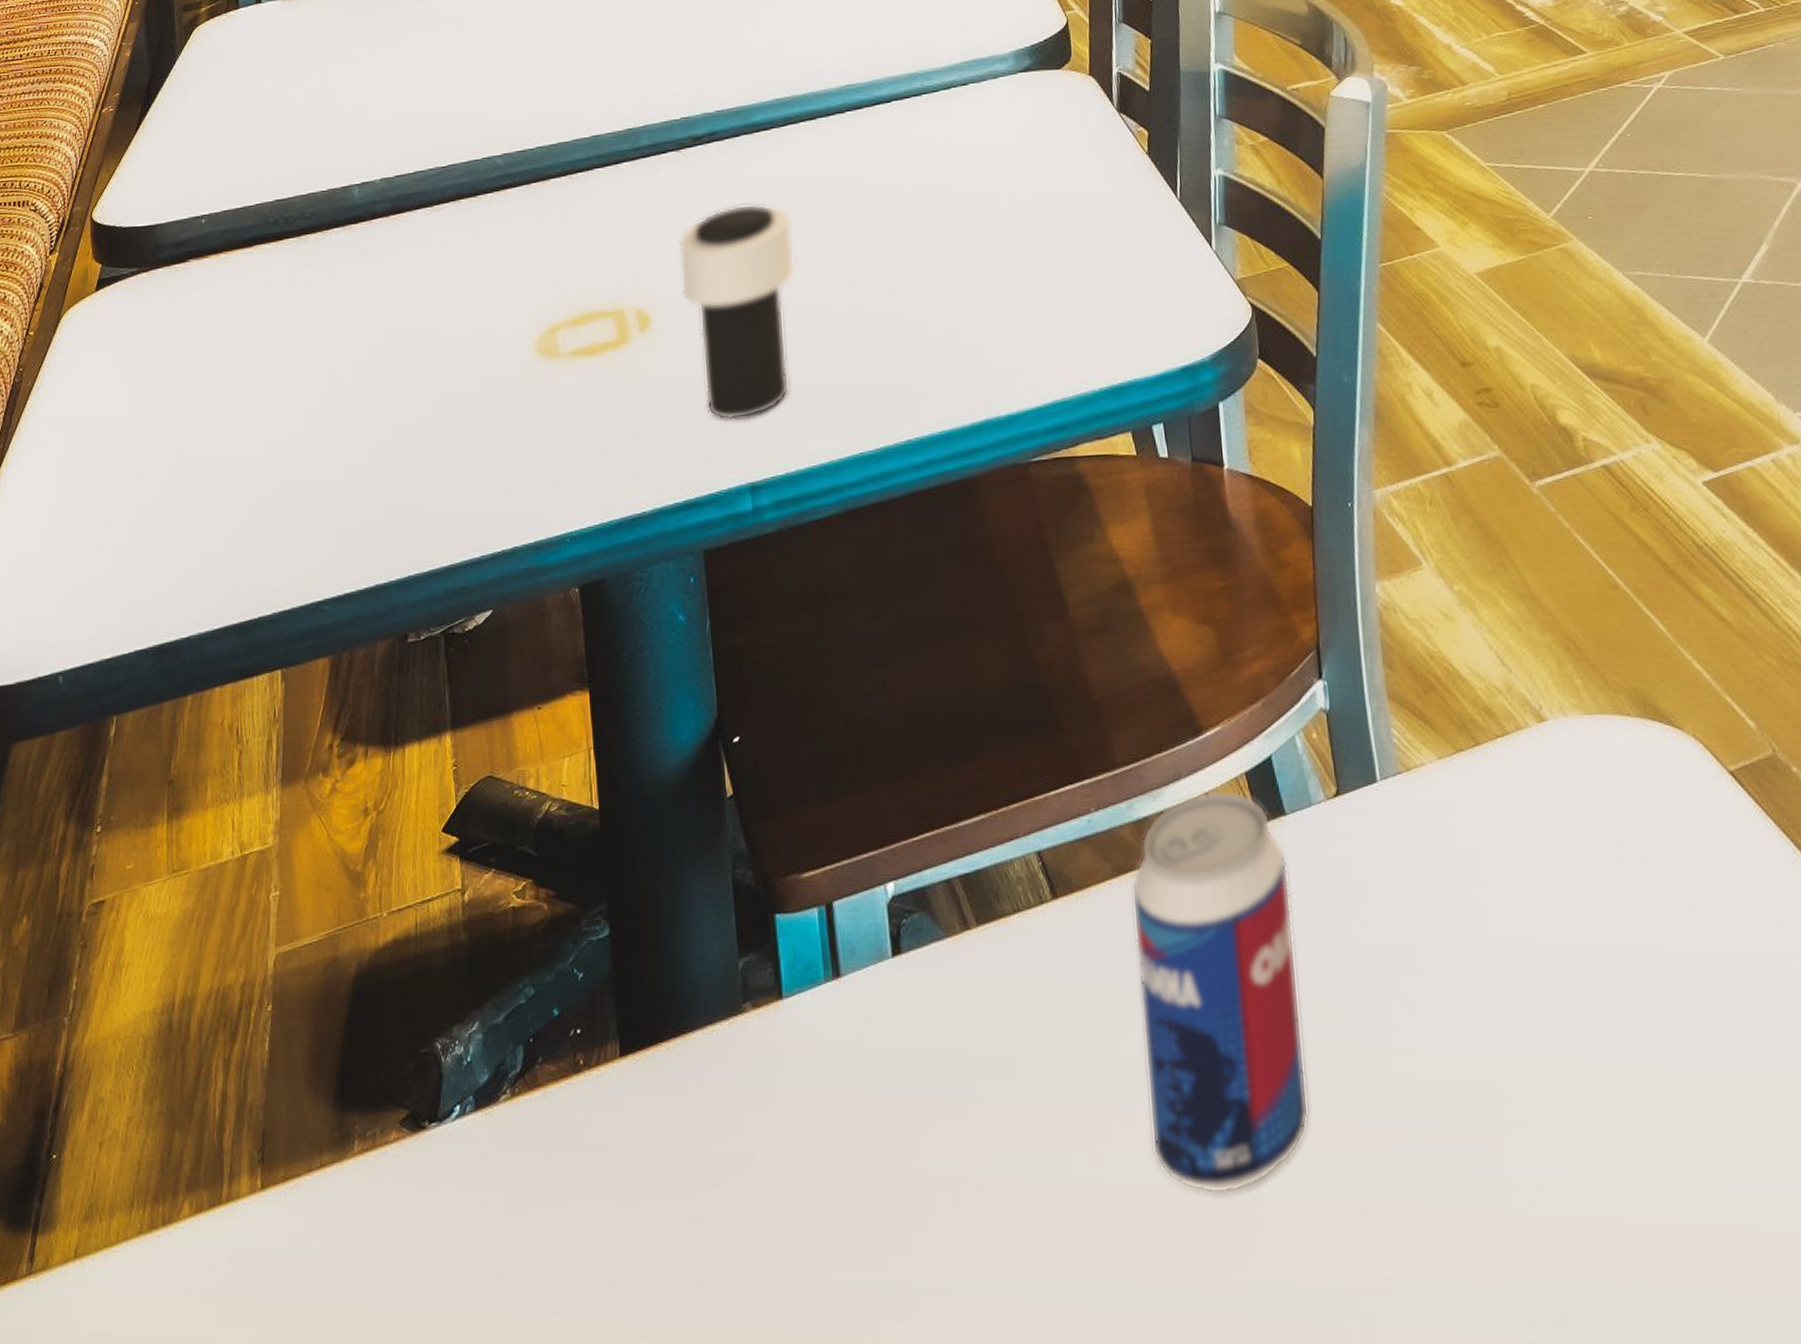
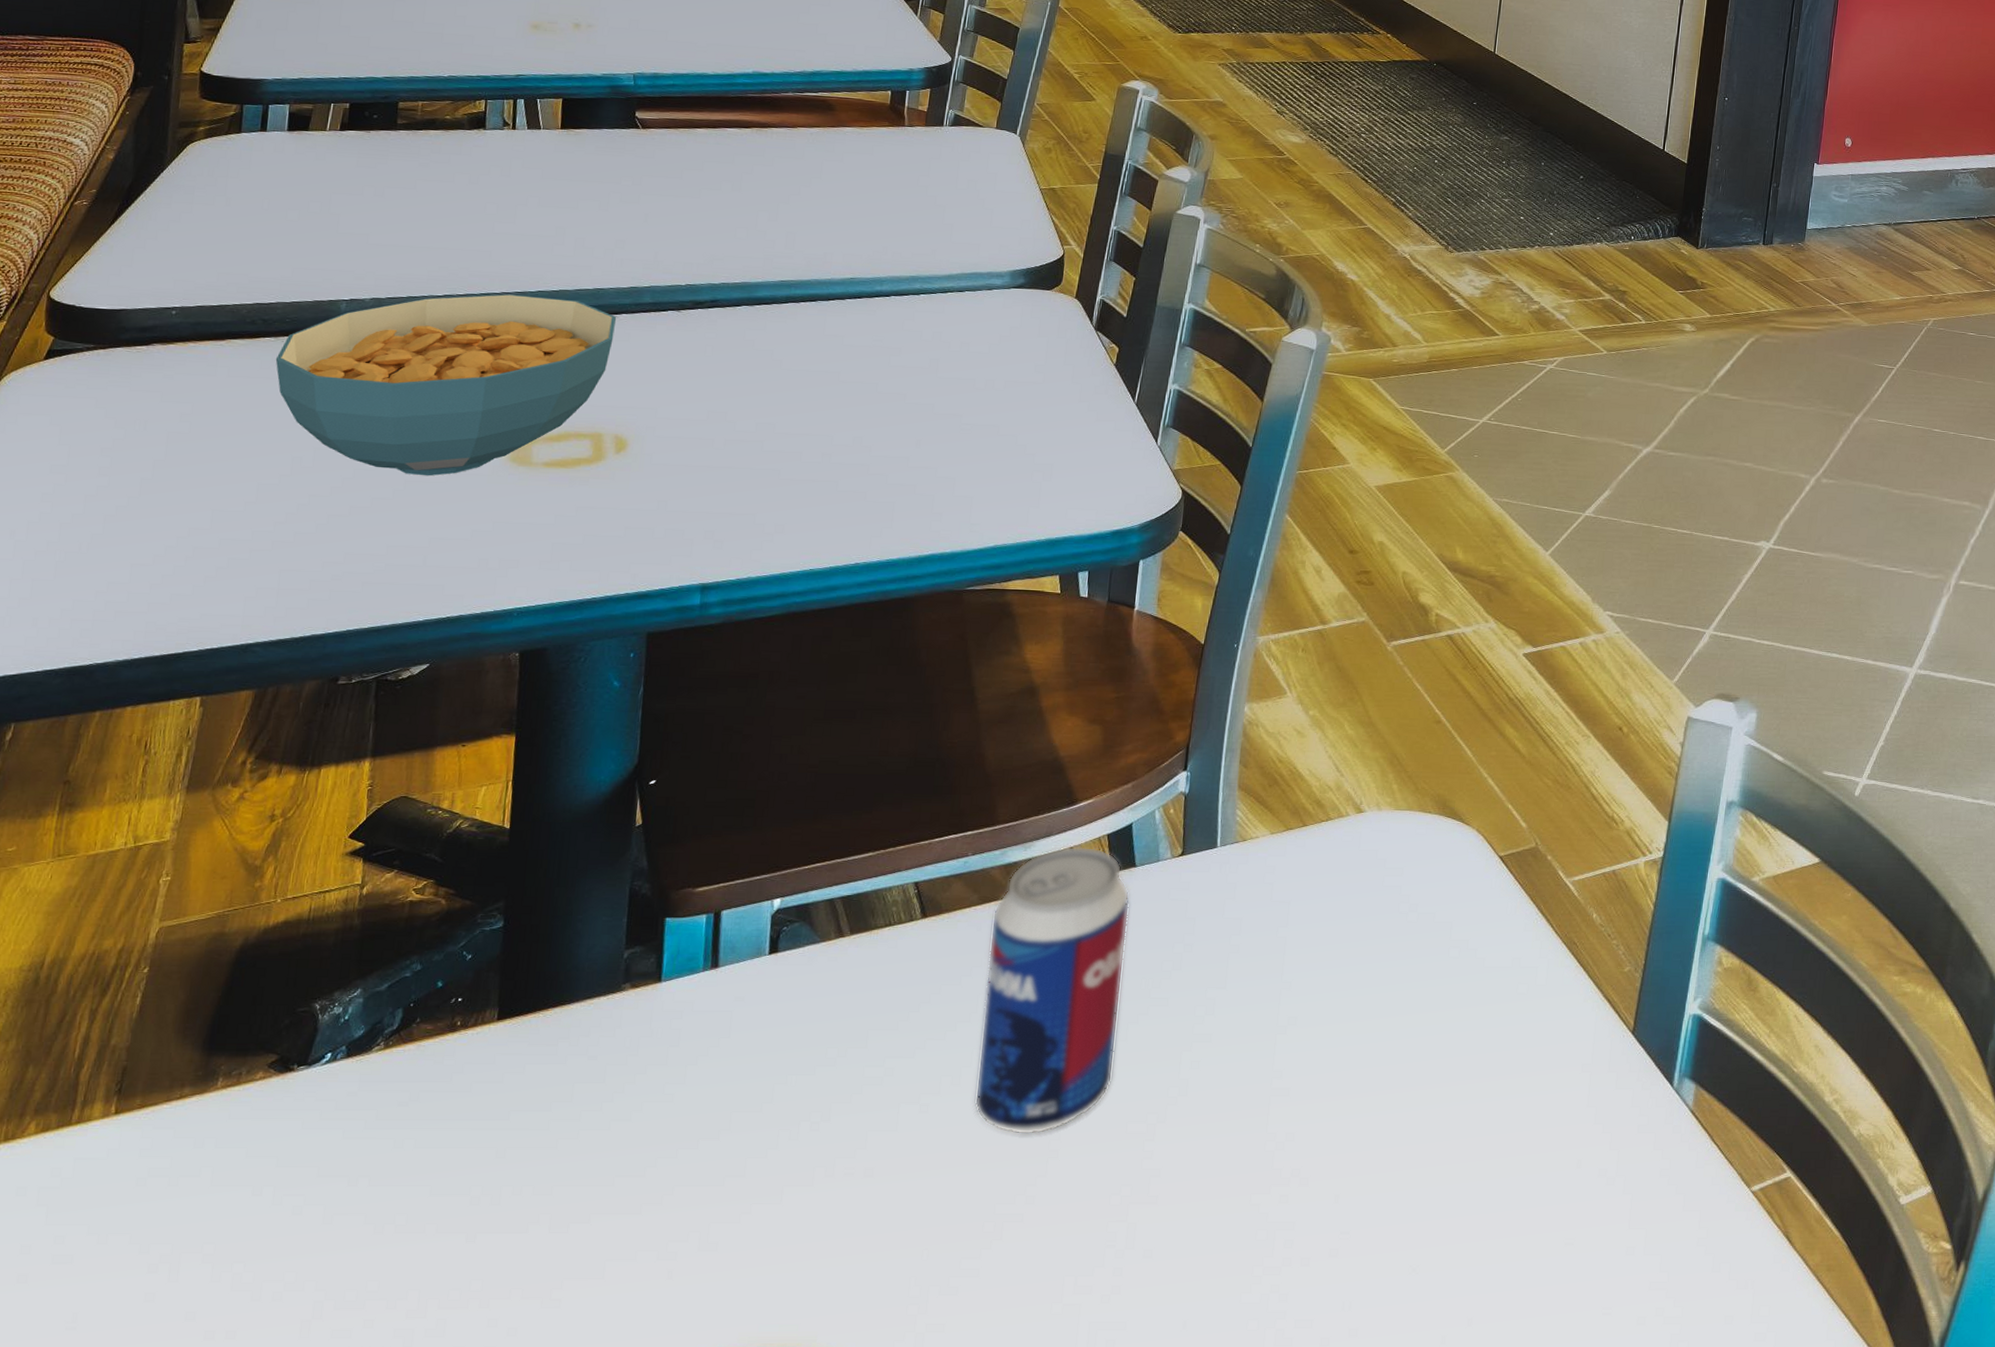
cereal bowl: none [301,152,619,382] -> present [275,294,616,476]
cup: present [678,203,795,420] -> none [662,361,779,533]

